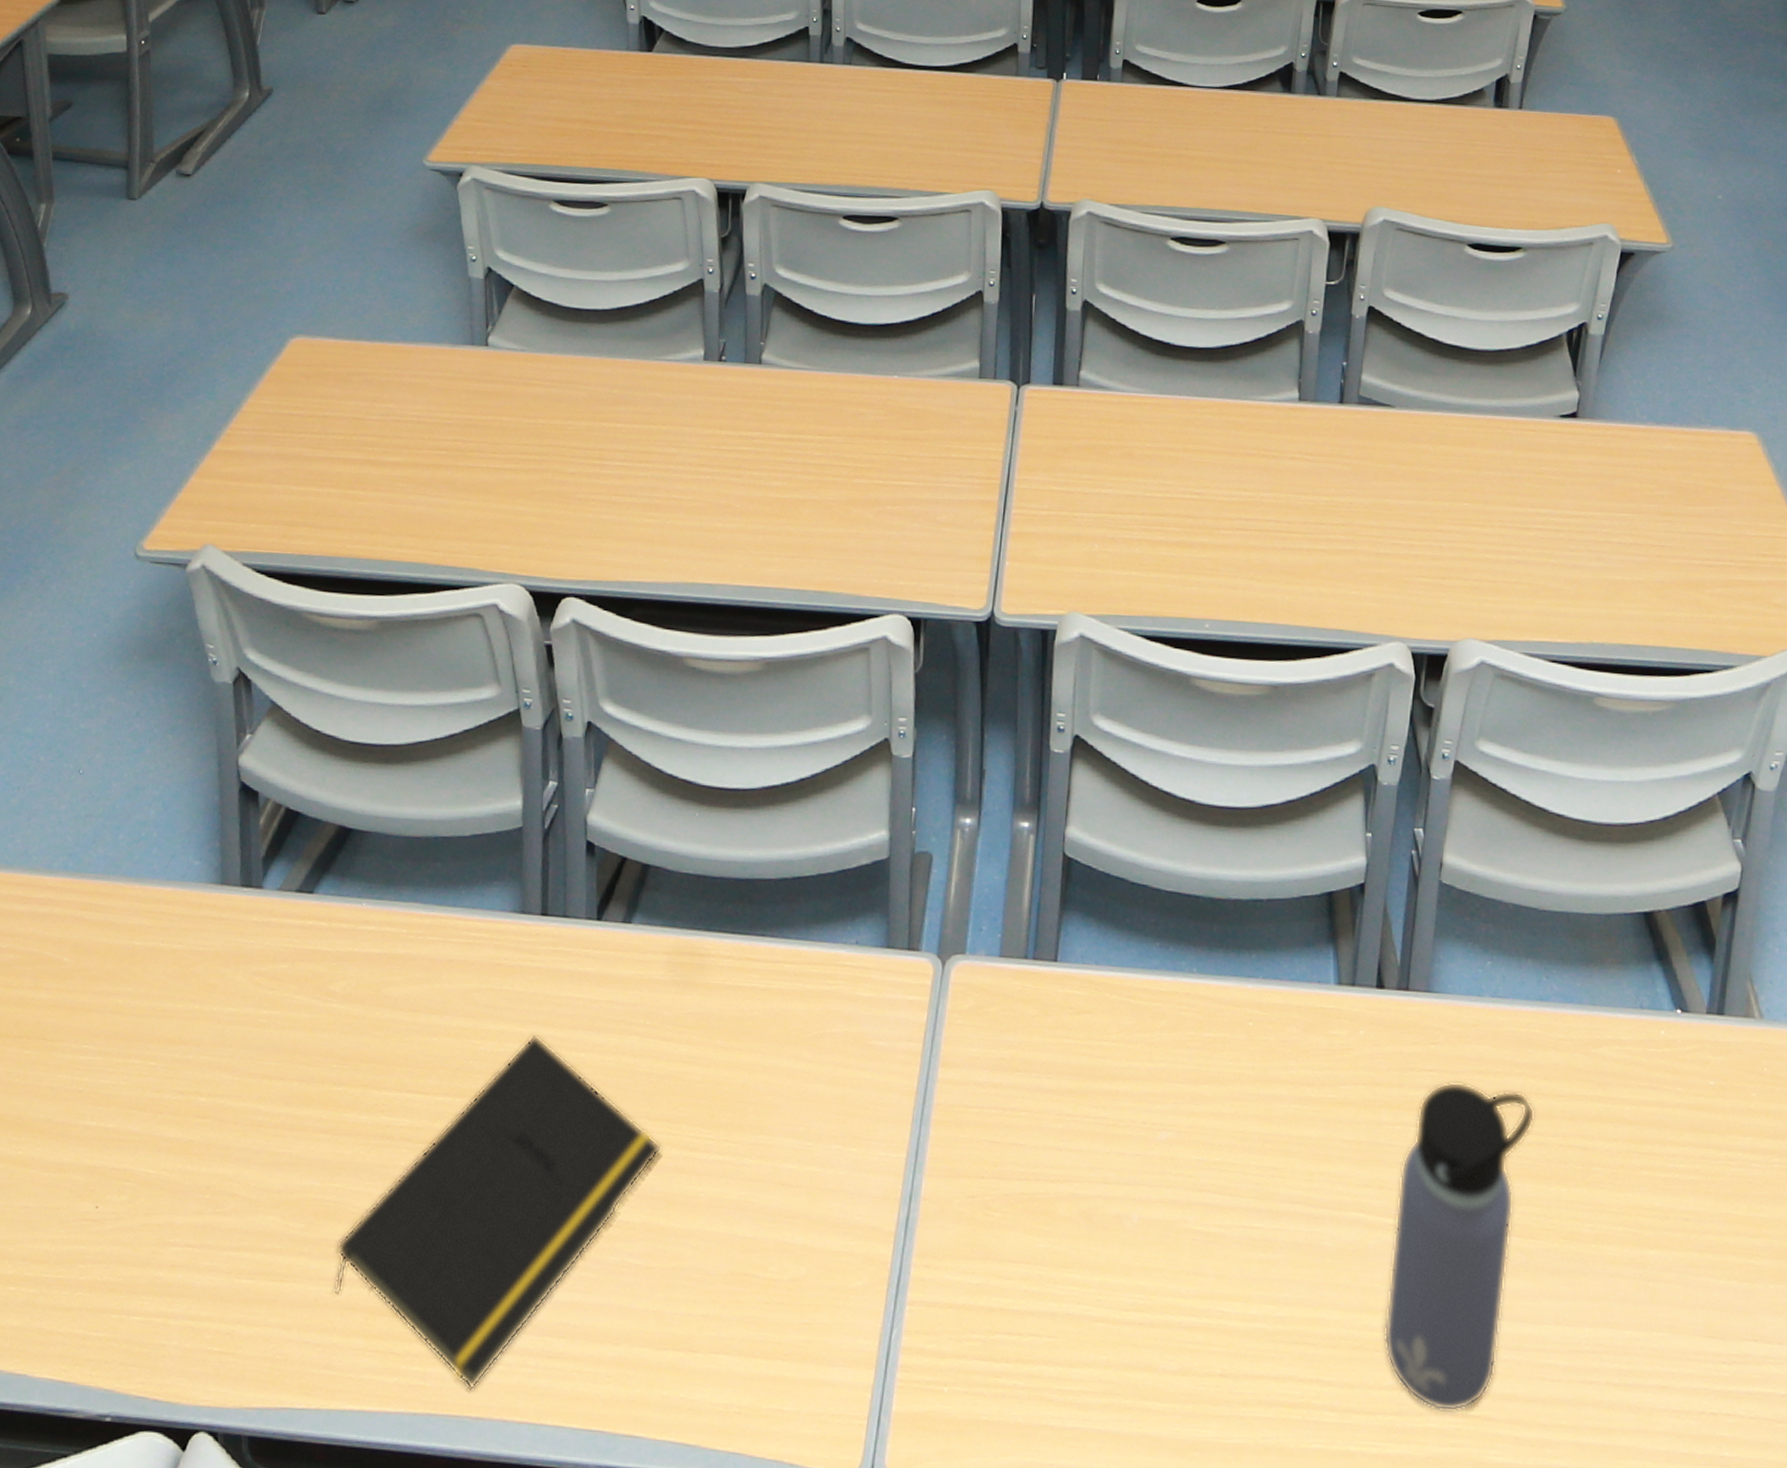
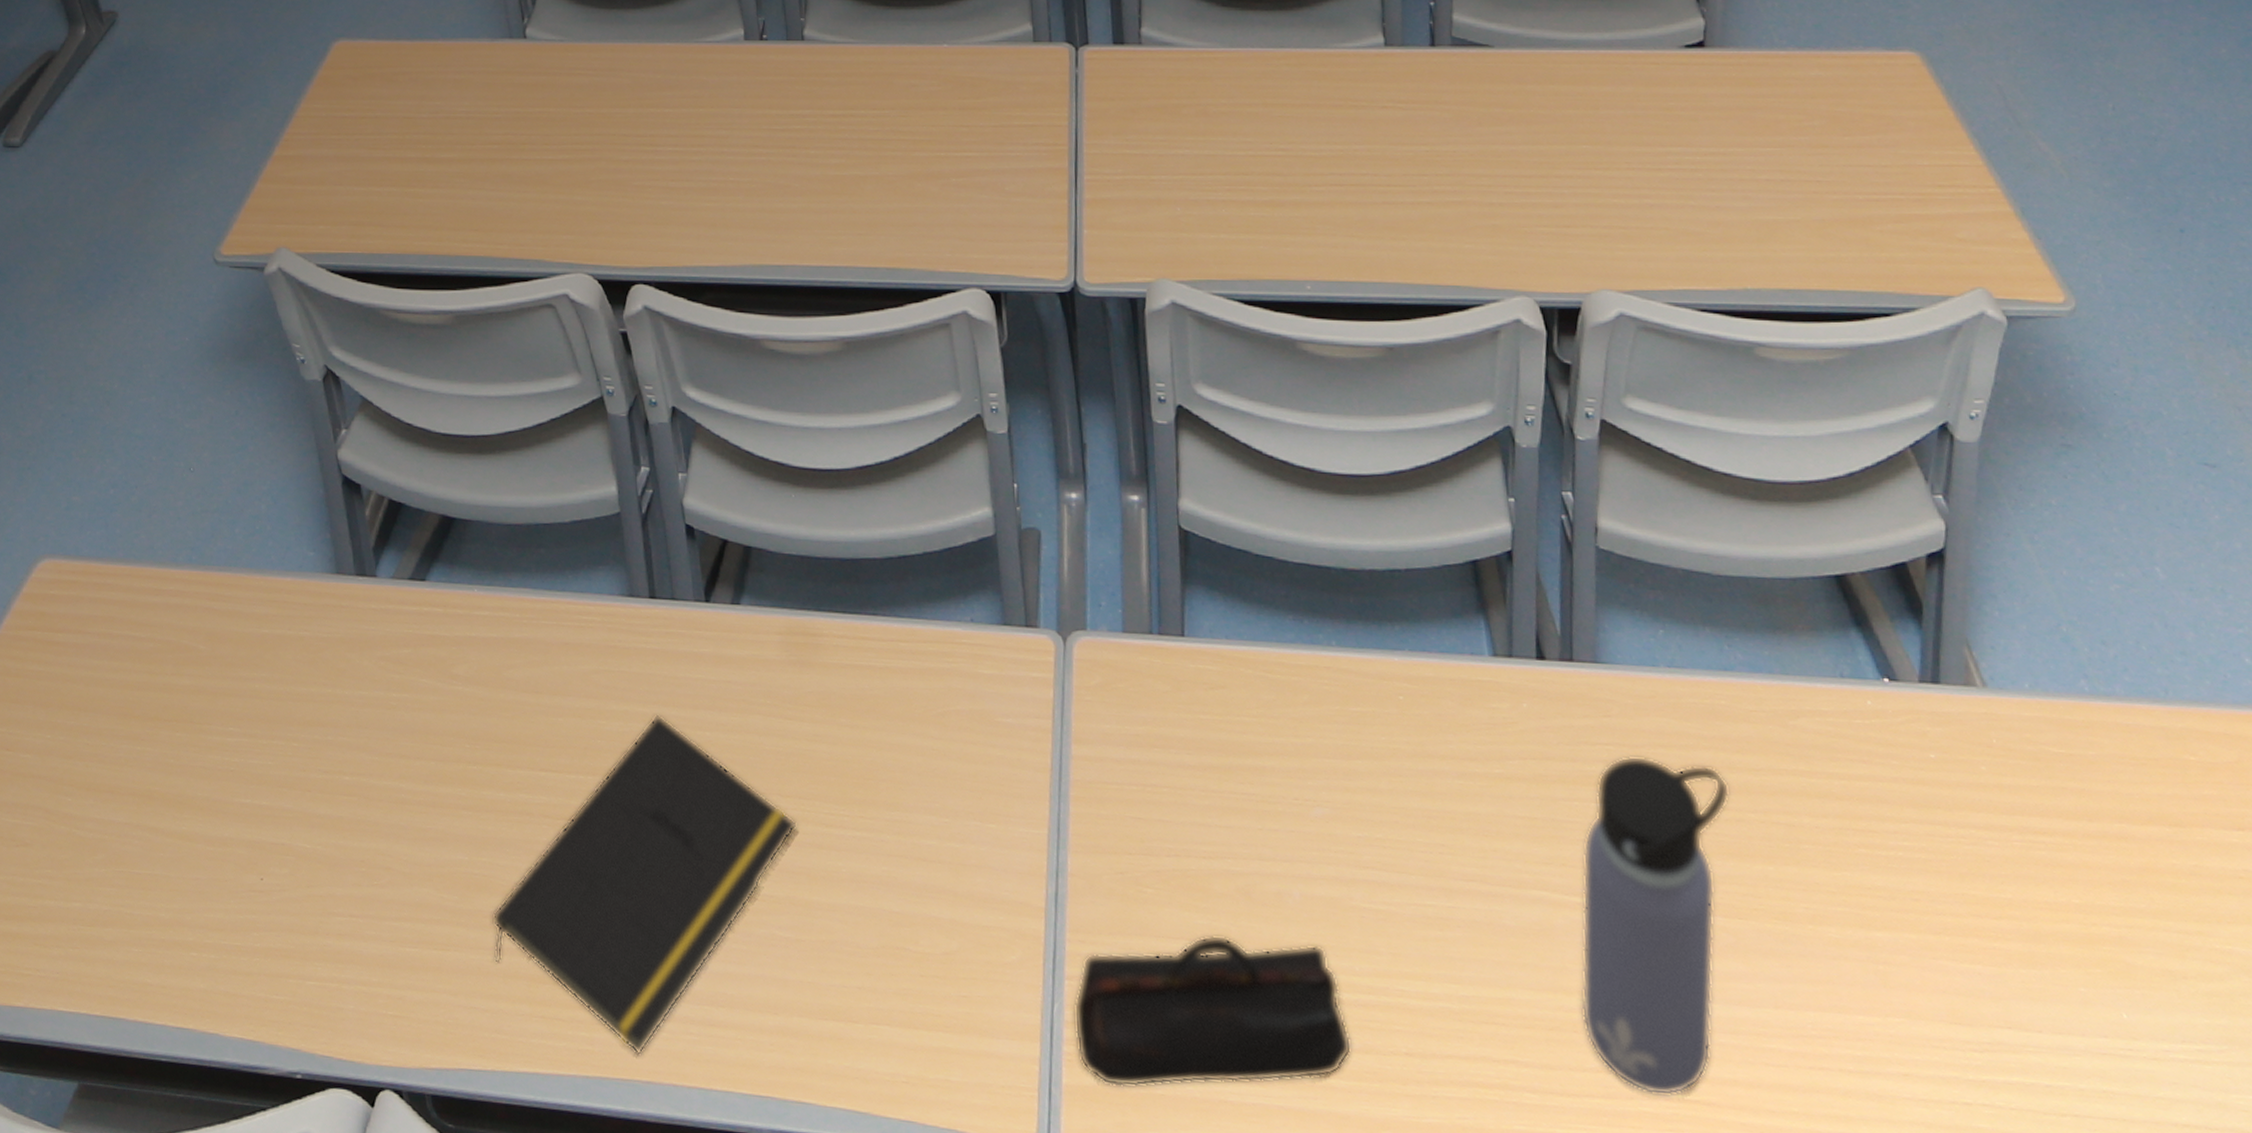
pencil case: none [909,1258,1171,1414] -> present [1073,934,1352,1088]

